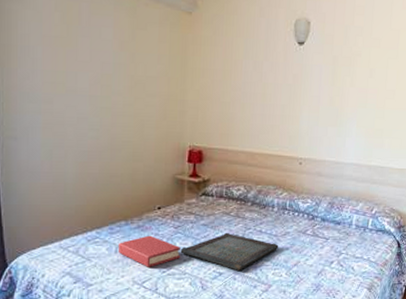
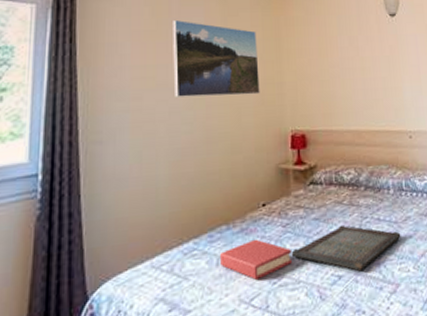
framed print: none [82,27,164,109] -> present [173,19,260,97]

